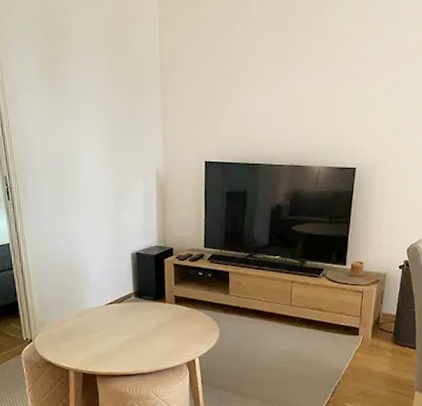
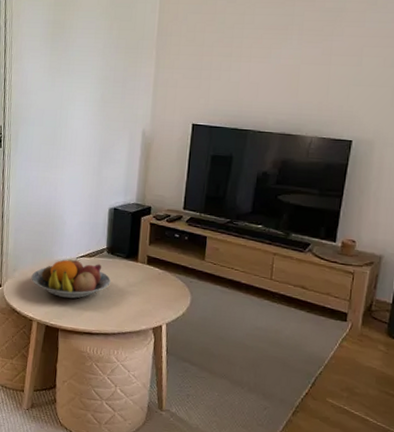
fruit bowl: none [61,304,141,346] -> present [31,257,111,299]

